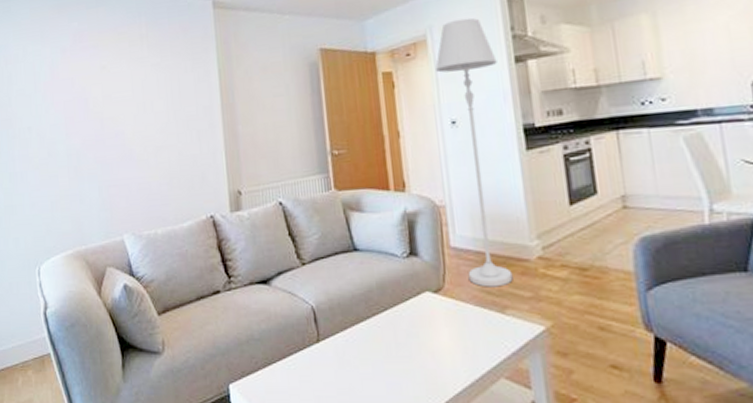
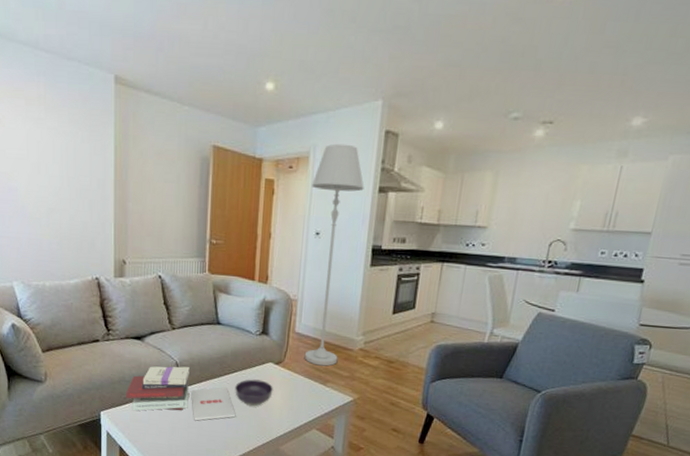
books: none [257,311,334,379] -> present [126,366,190,411]
magazine: none [335,333,396,384] -> present [191,387,236,421]
bowl: none [388,317,438,354] -> present [235,379,273,406]

